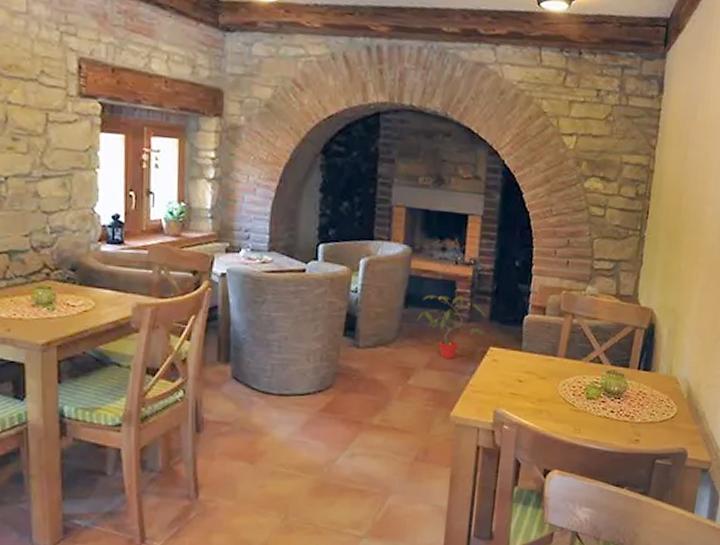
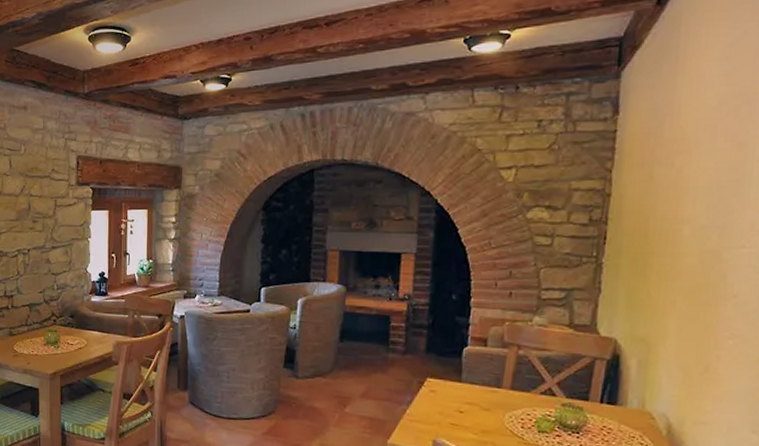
potted plant: present [417,294,489,359] -> none [352,329,425,390]

